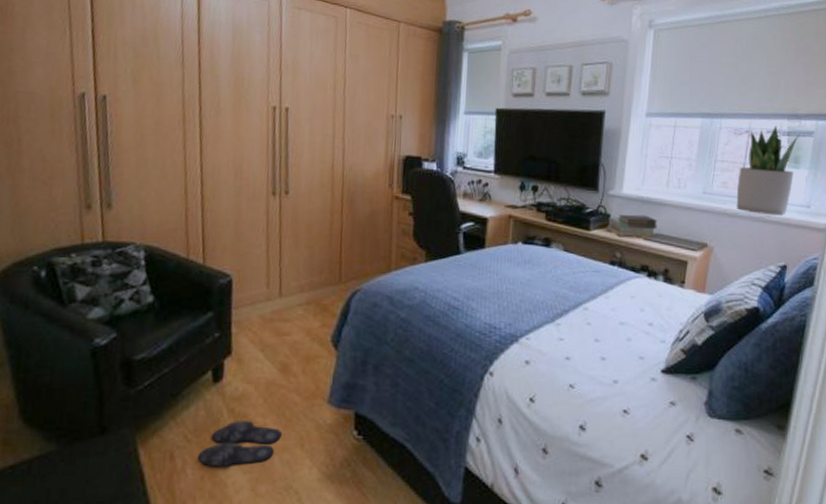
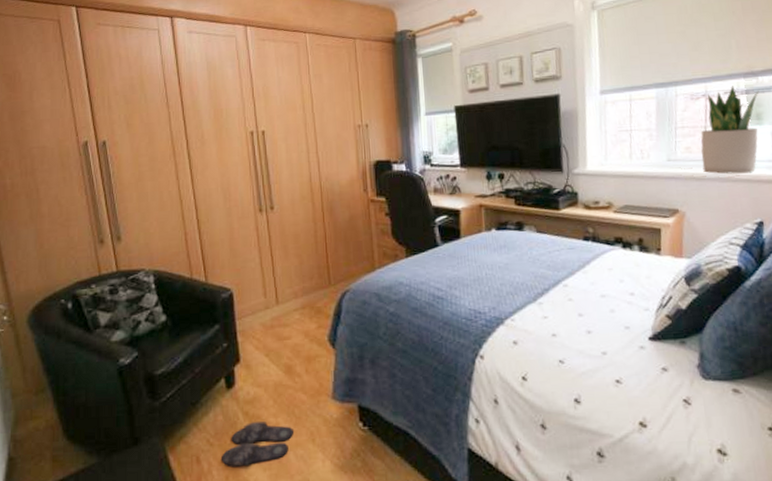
books: present [607,214,657,238] -> none [576,189,626,213]

